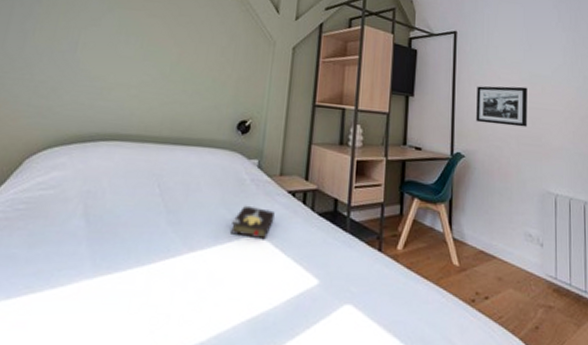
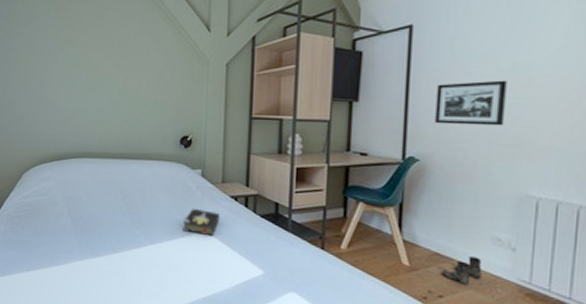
boots: none [486,254,519,283] -> present [441,257,482,284]

